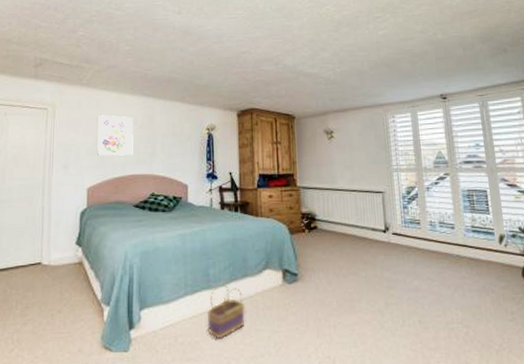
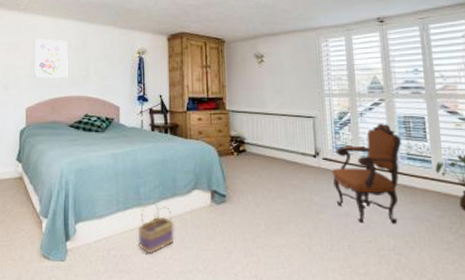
armchair: none [401,197,466,298] -> present [331,123,401,224]

